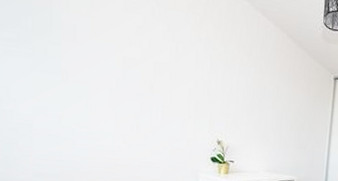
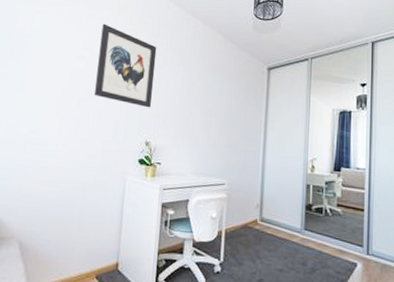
wall art: none [155,7,226,107] -> present [93,24,157,108]

